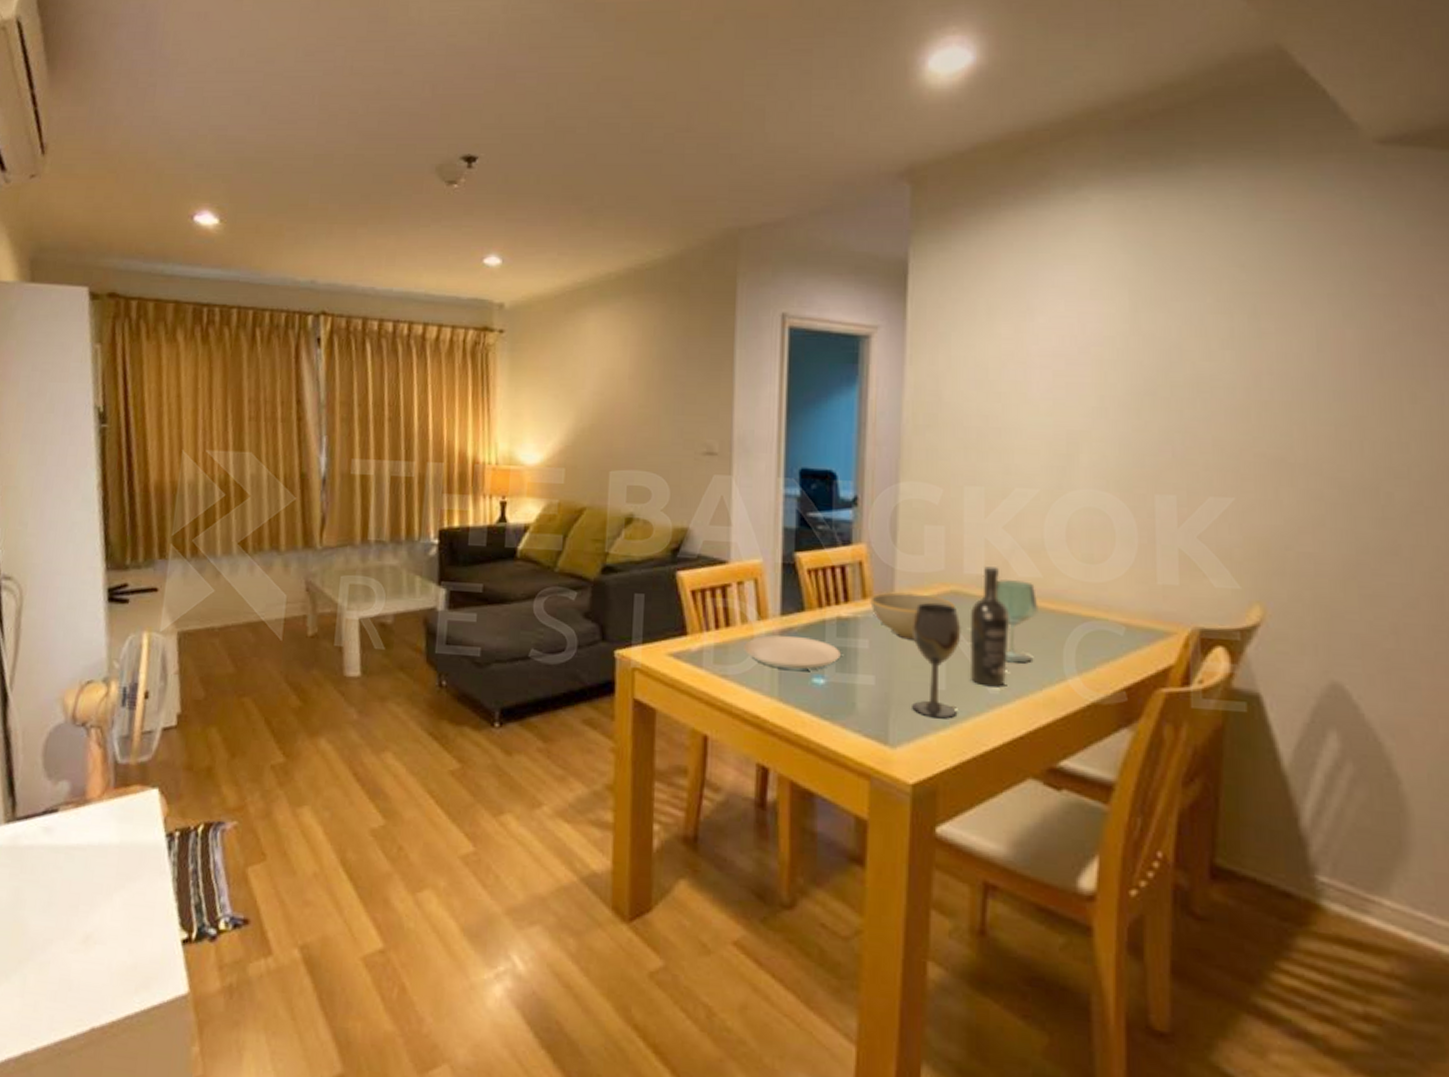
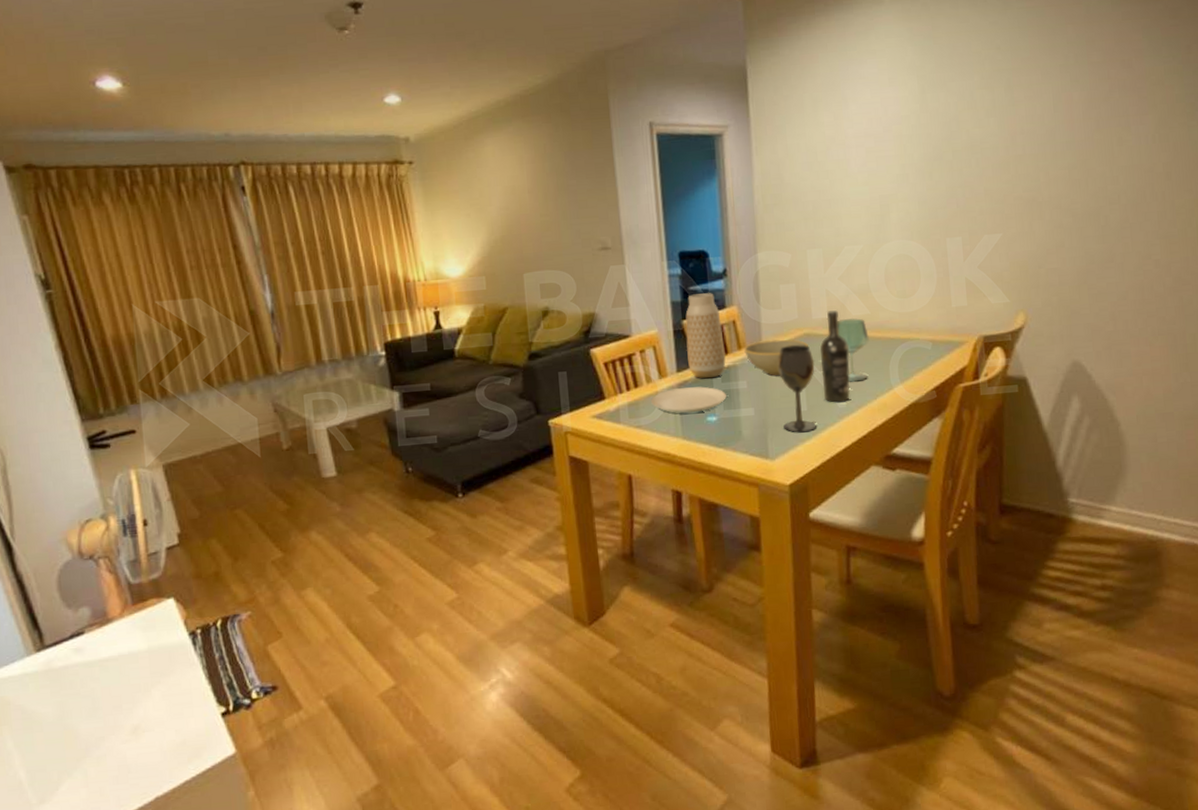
vase: none [796,522,845,630] -> present [685,293,726,379]

